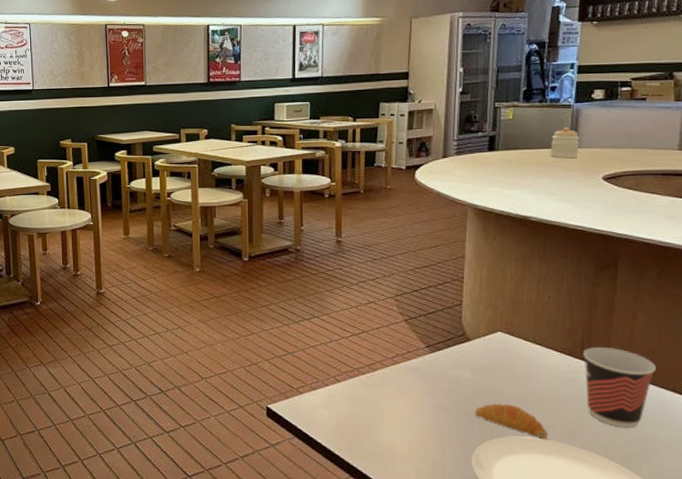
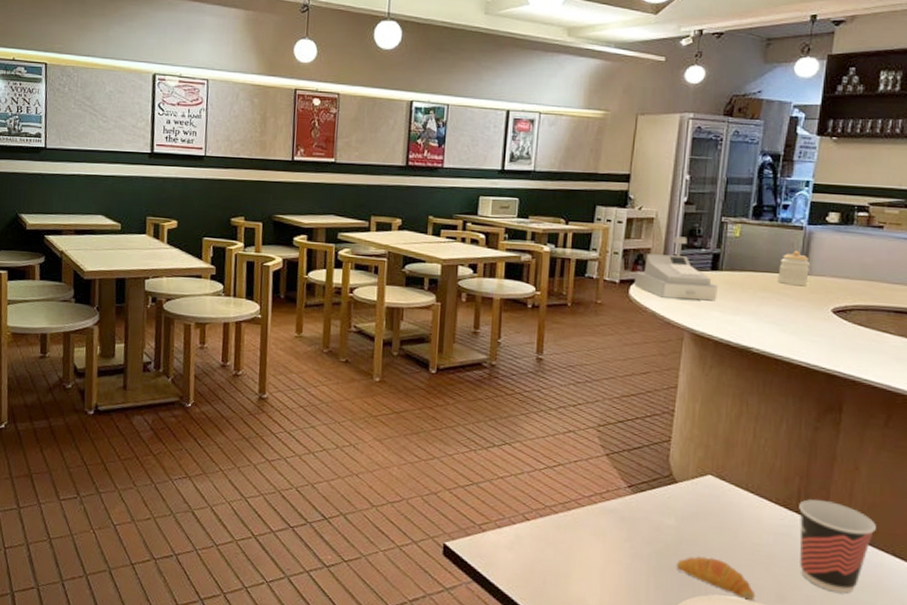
cash register: none [418,123,496,179] -> present [633,236,718,301]

